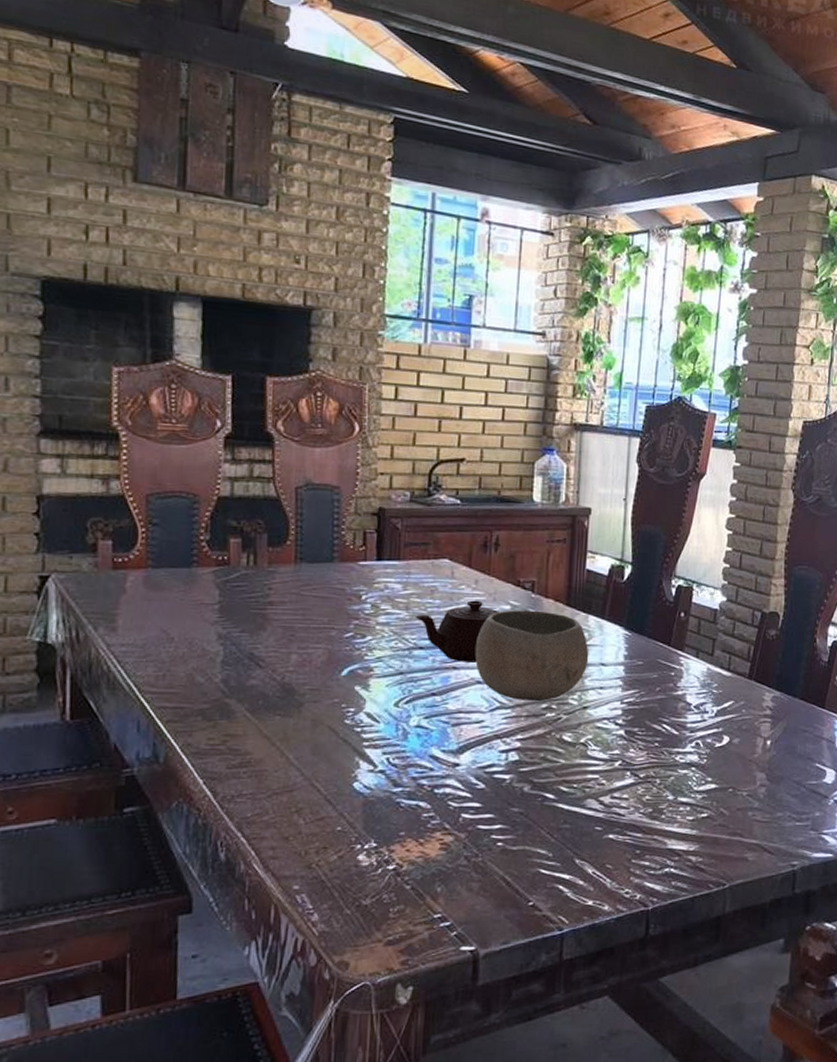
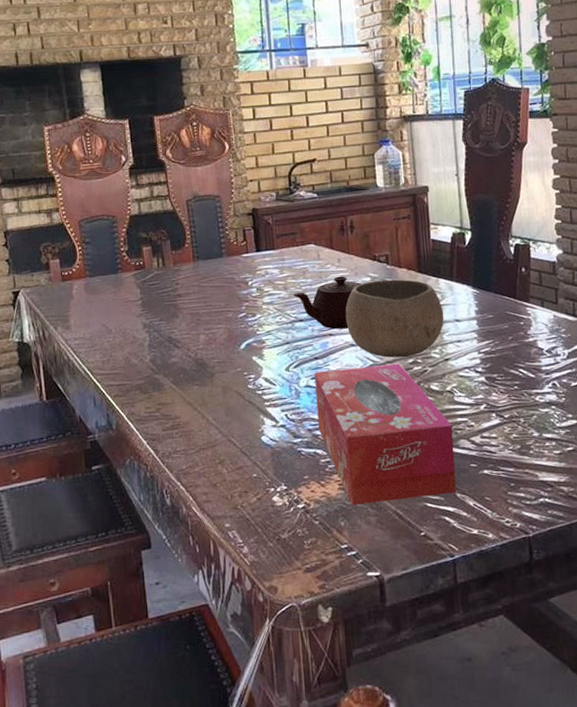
tissue box: none [425,707,581,869] -> present [314,363,456,506]

